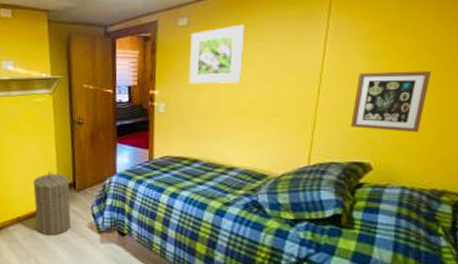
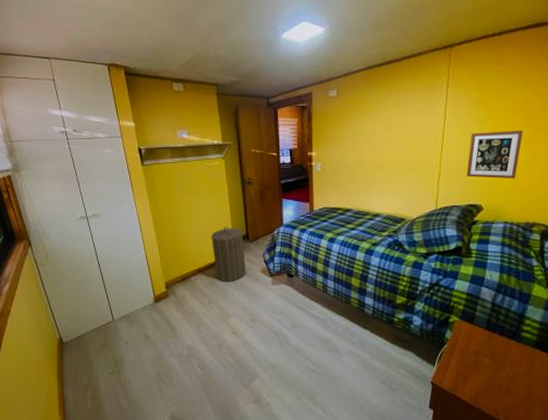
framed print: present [188,24,245,84] -> none [339,95,383,146]

